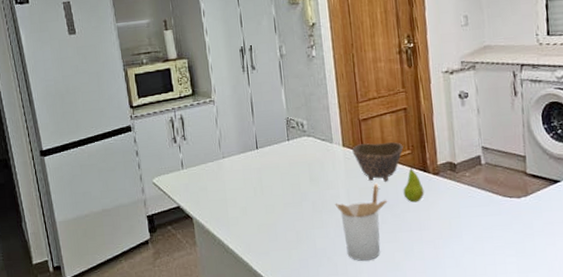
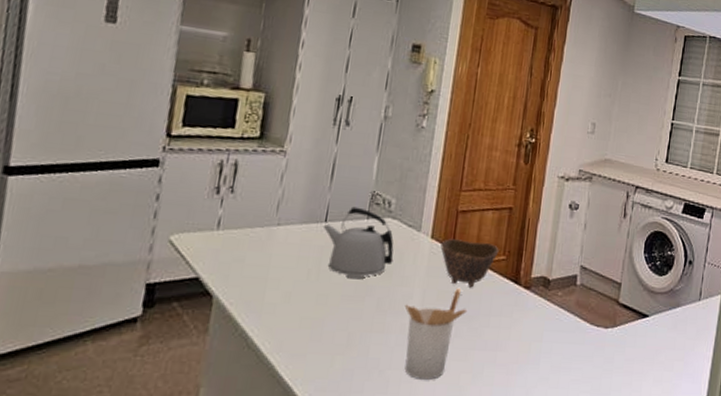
kettle: none [256,132,317,190] -> present [323,206,394,280]
fruit: present [403,165,424,203] -> none [486,273,511,317]

